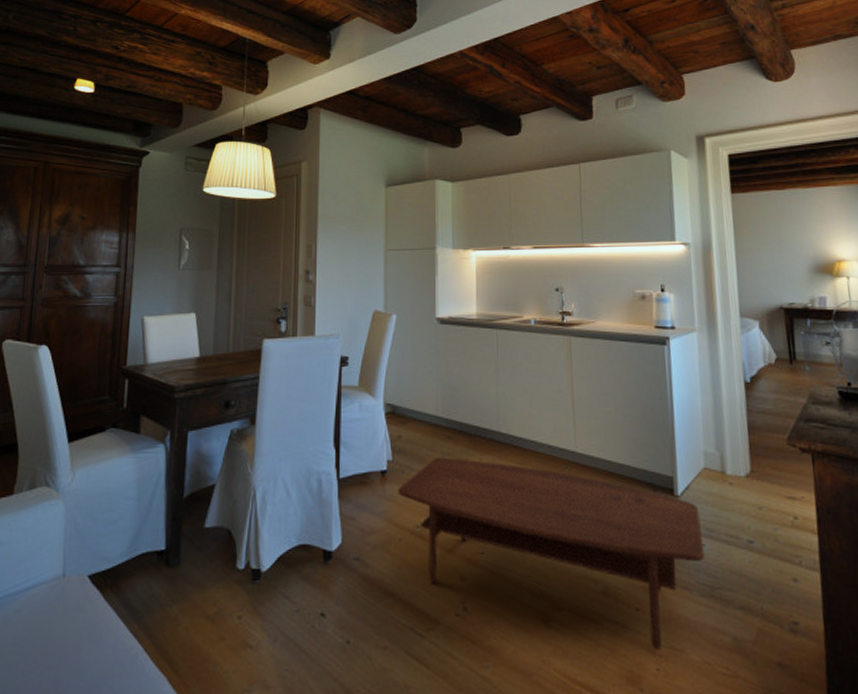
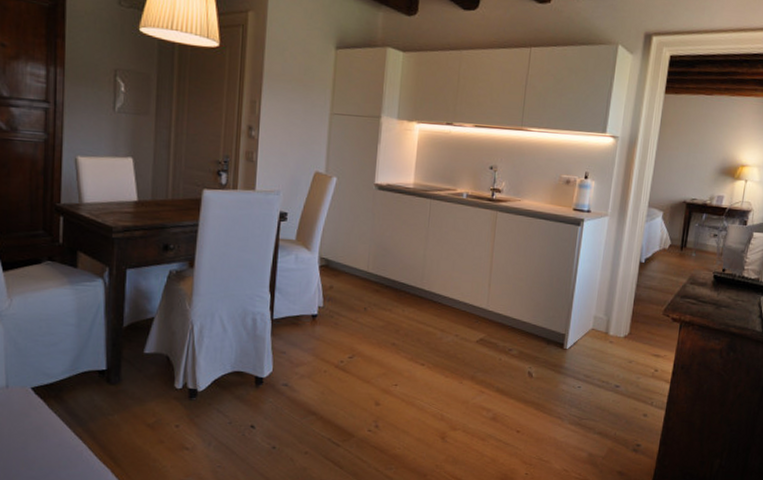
coffee table: present [398,457,705,650] -> none [326,306,582,460]

